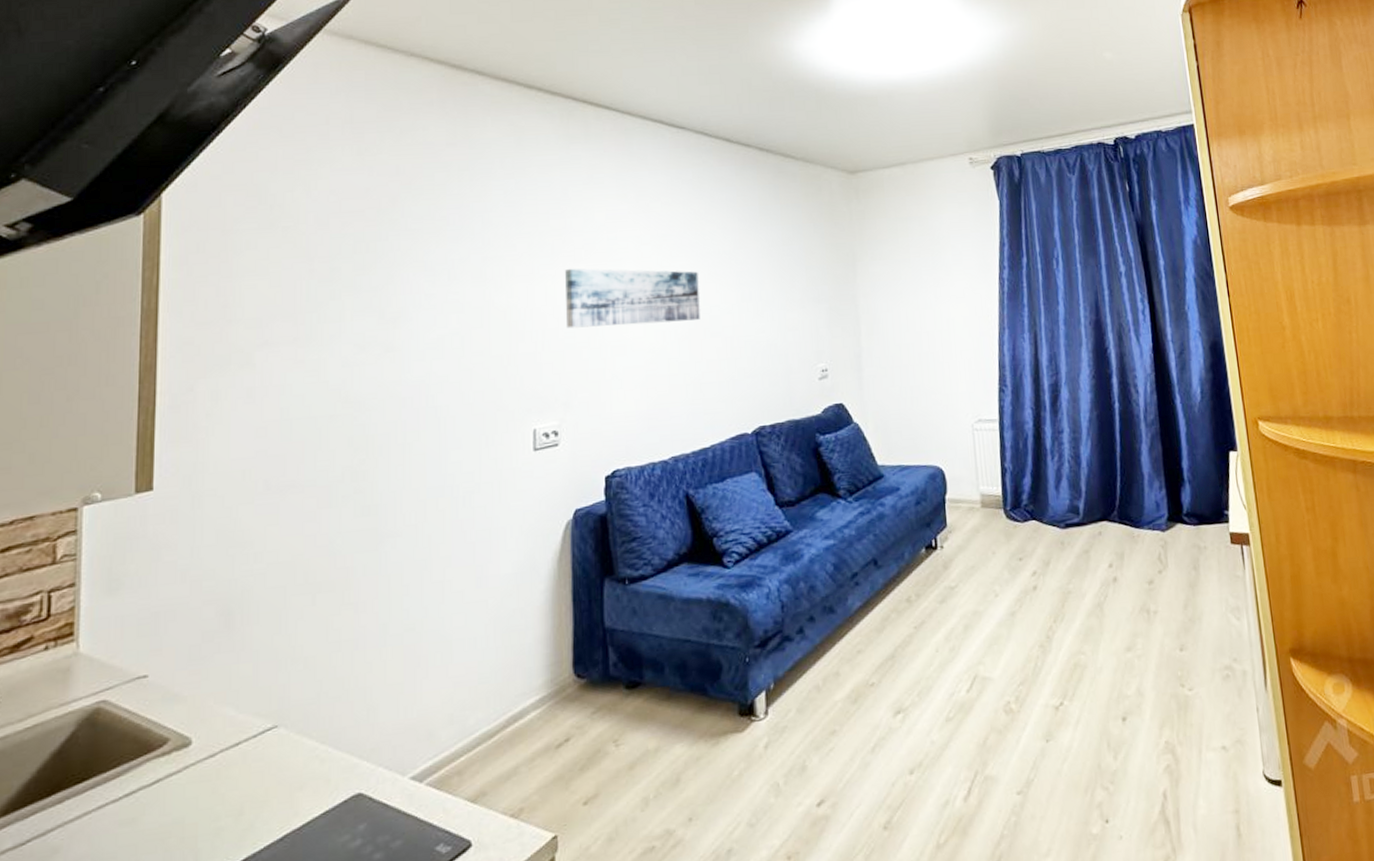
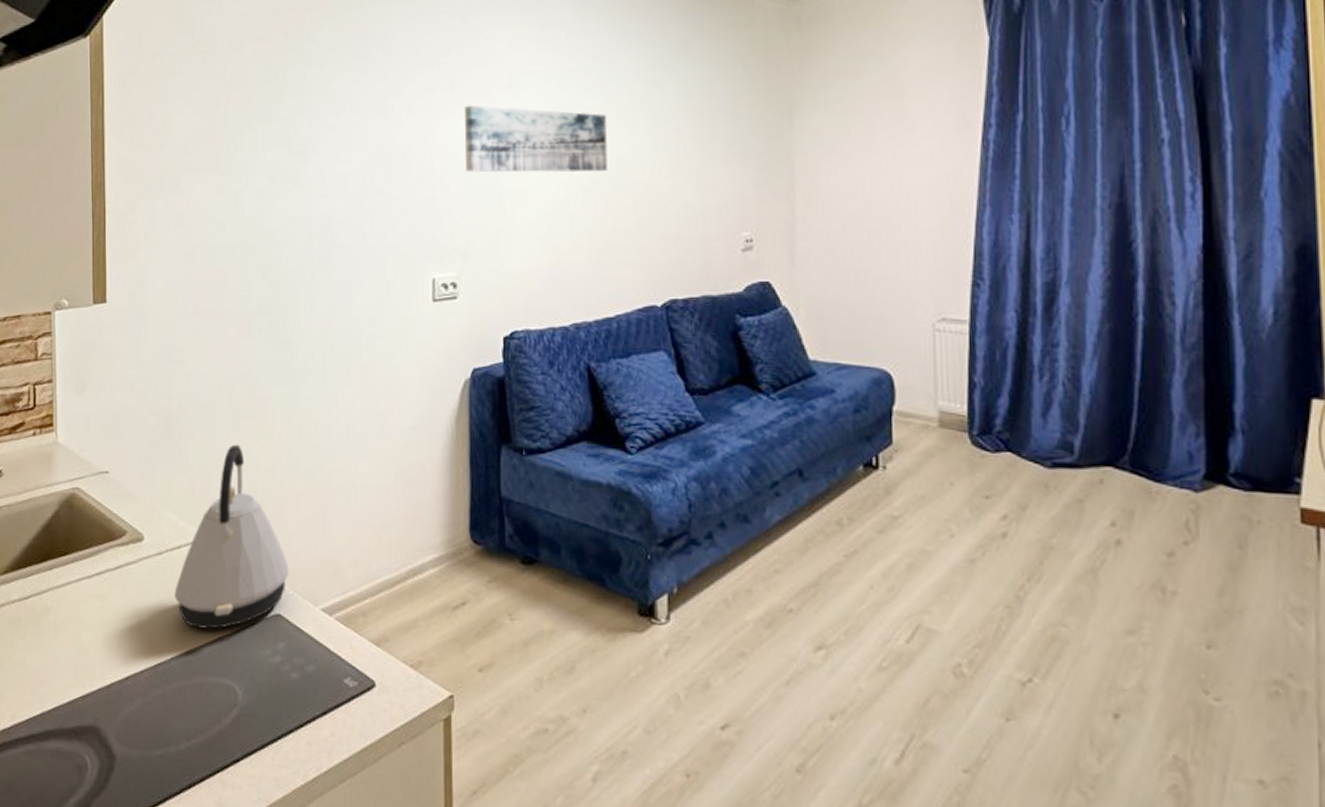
kettle: none [230,620,373,831] -> present [174,444,289,629]

